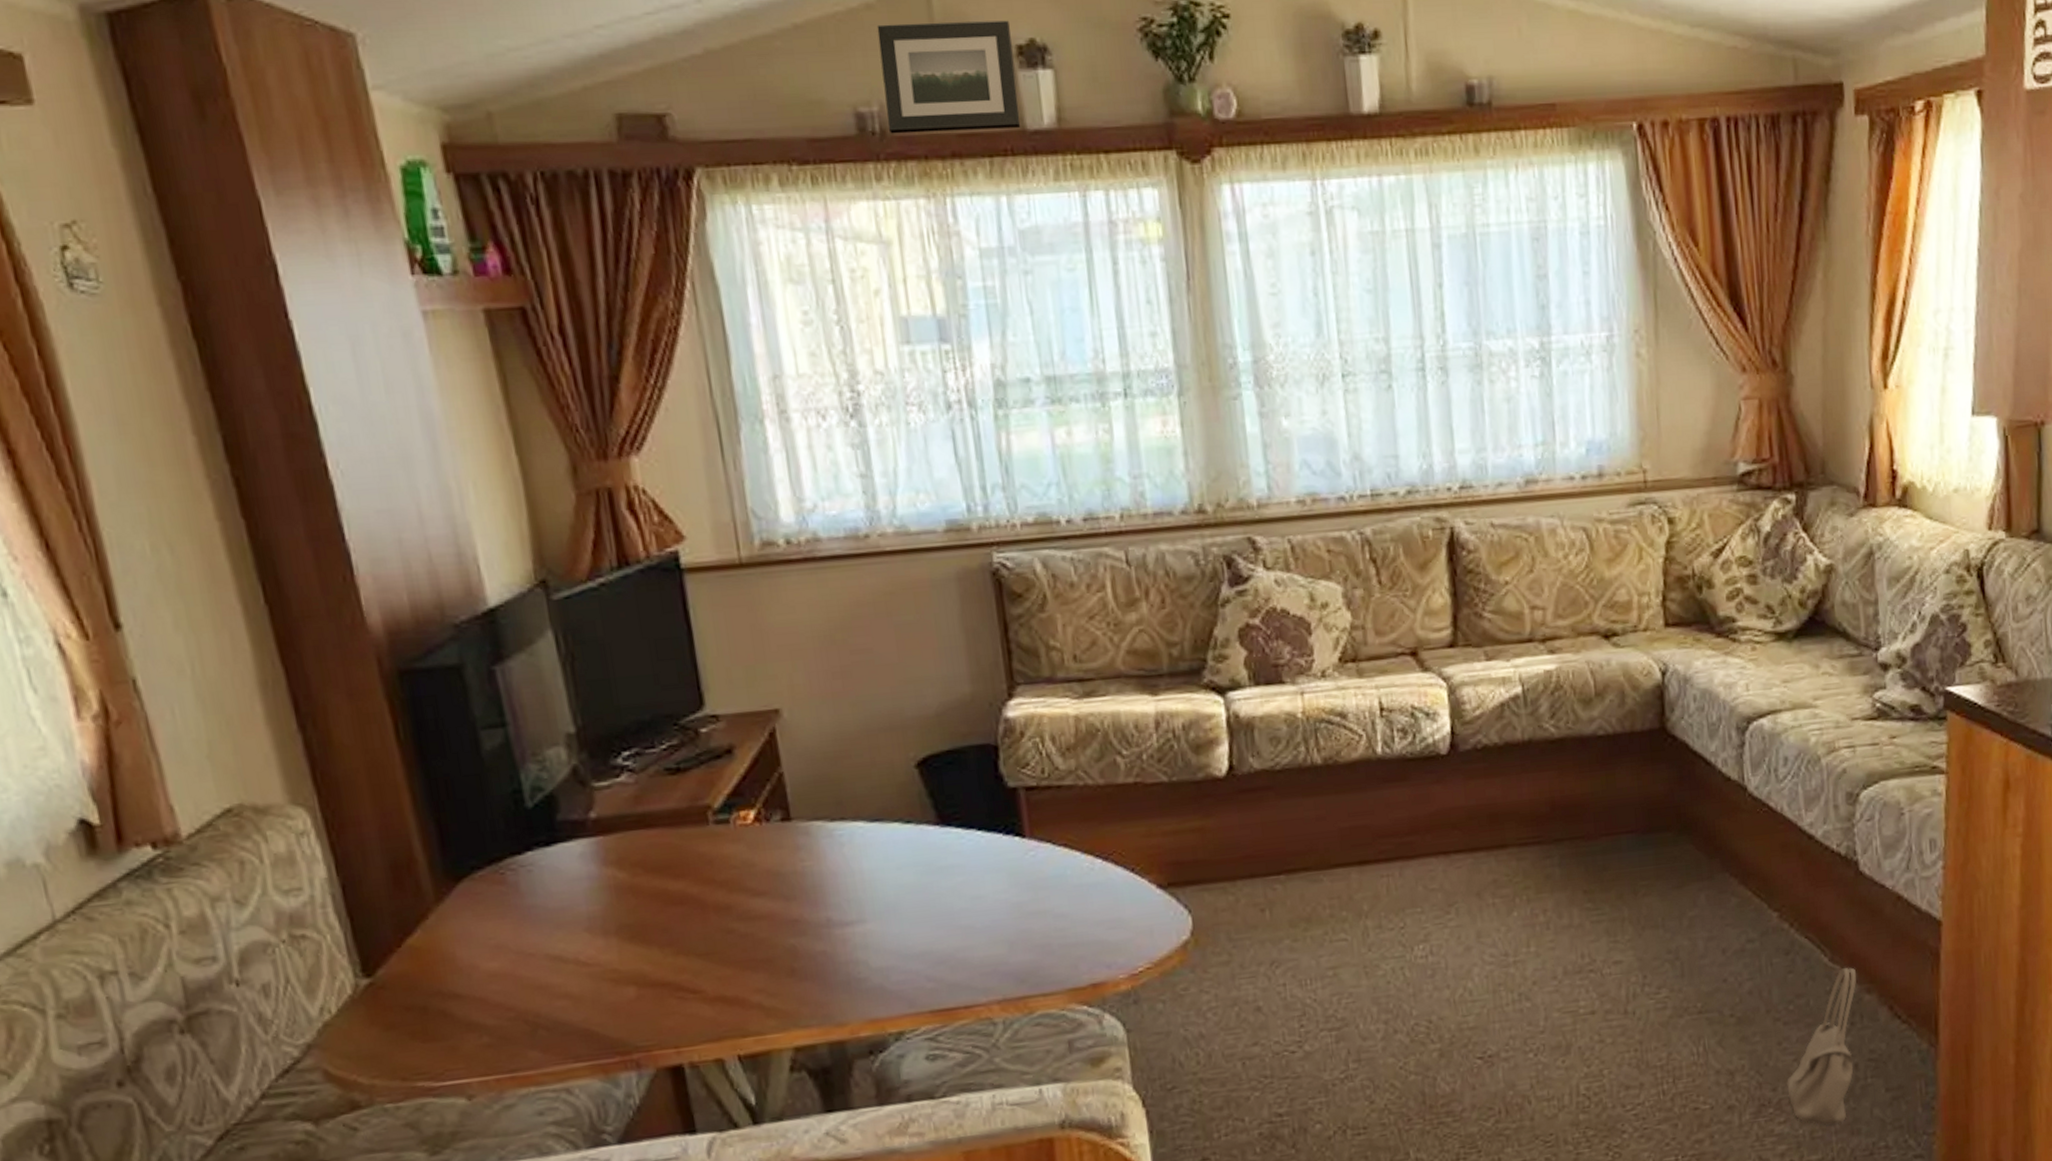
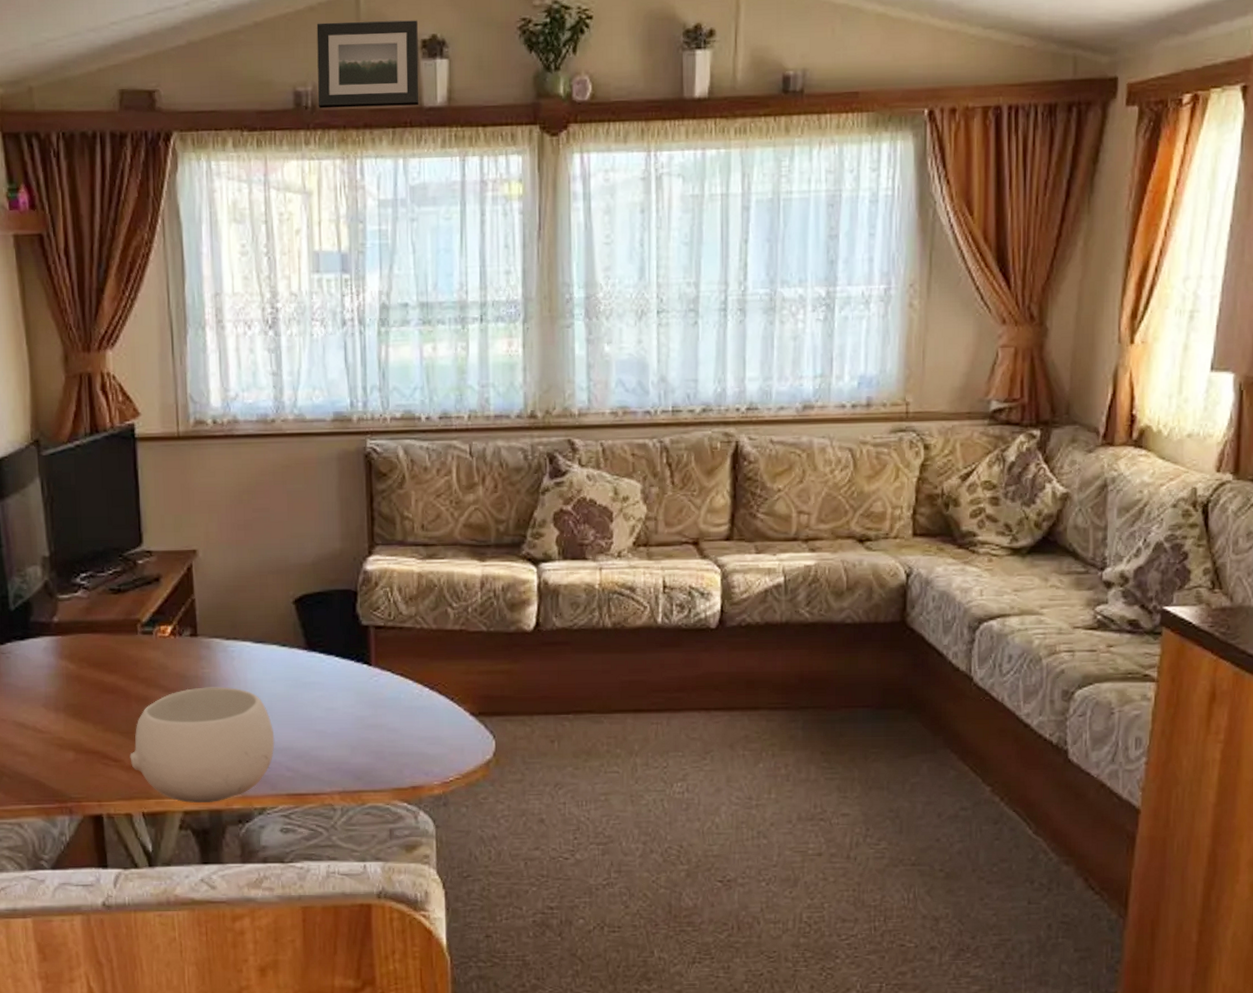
bowl: none [713,882,908,1037] -> present [130,687,275,803]
handbag: present [1787,967,1857,1125] -> none [985,841,1057,974]

